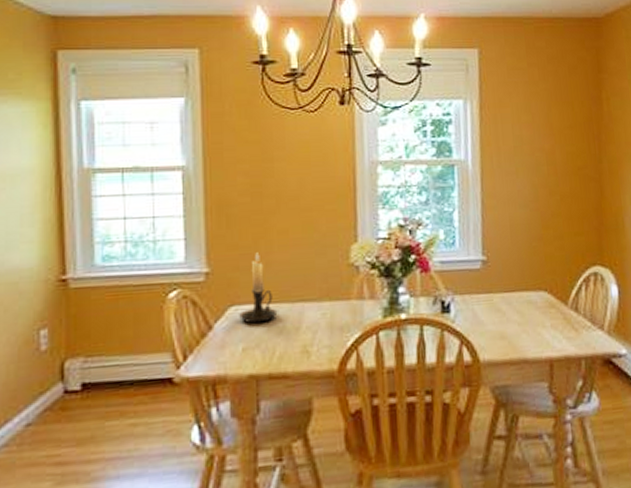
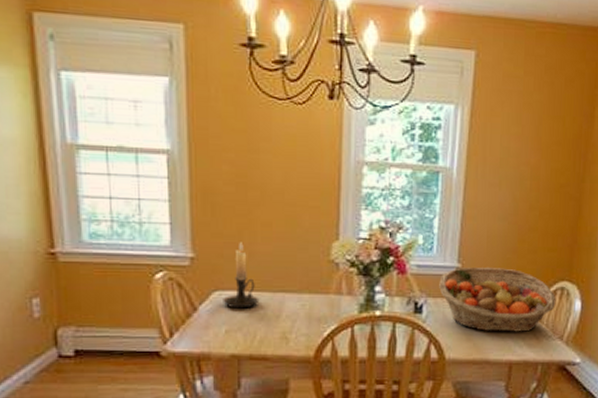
fruit basket: none [465,257,591,327] -> present [439,268,556,332]

